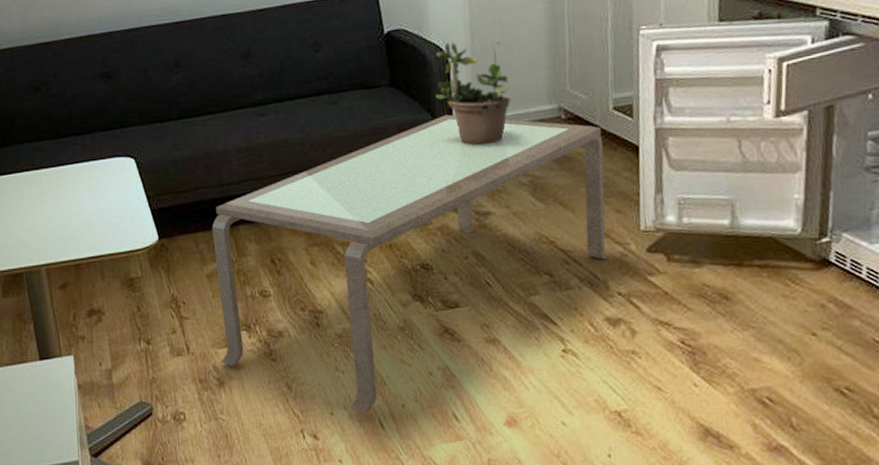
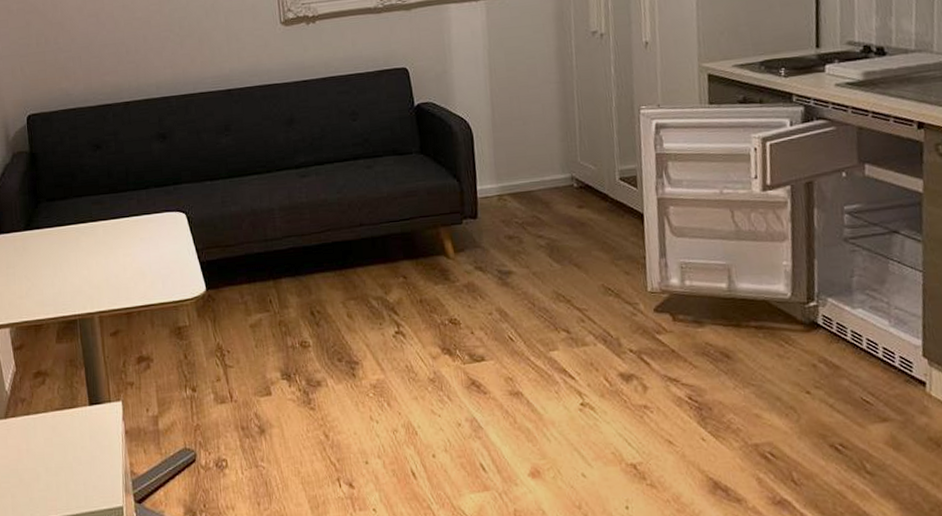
coffee table: present [211,114,607,414] -> none [256,180,619,463]
potted plant: present [436,41,512,145] -> none [461,115,529,209]

